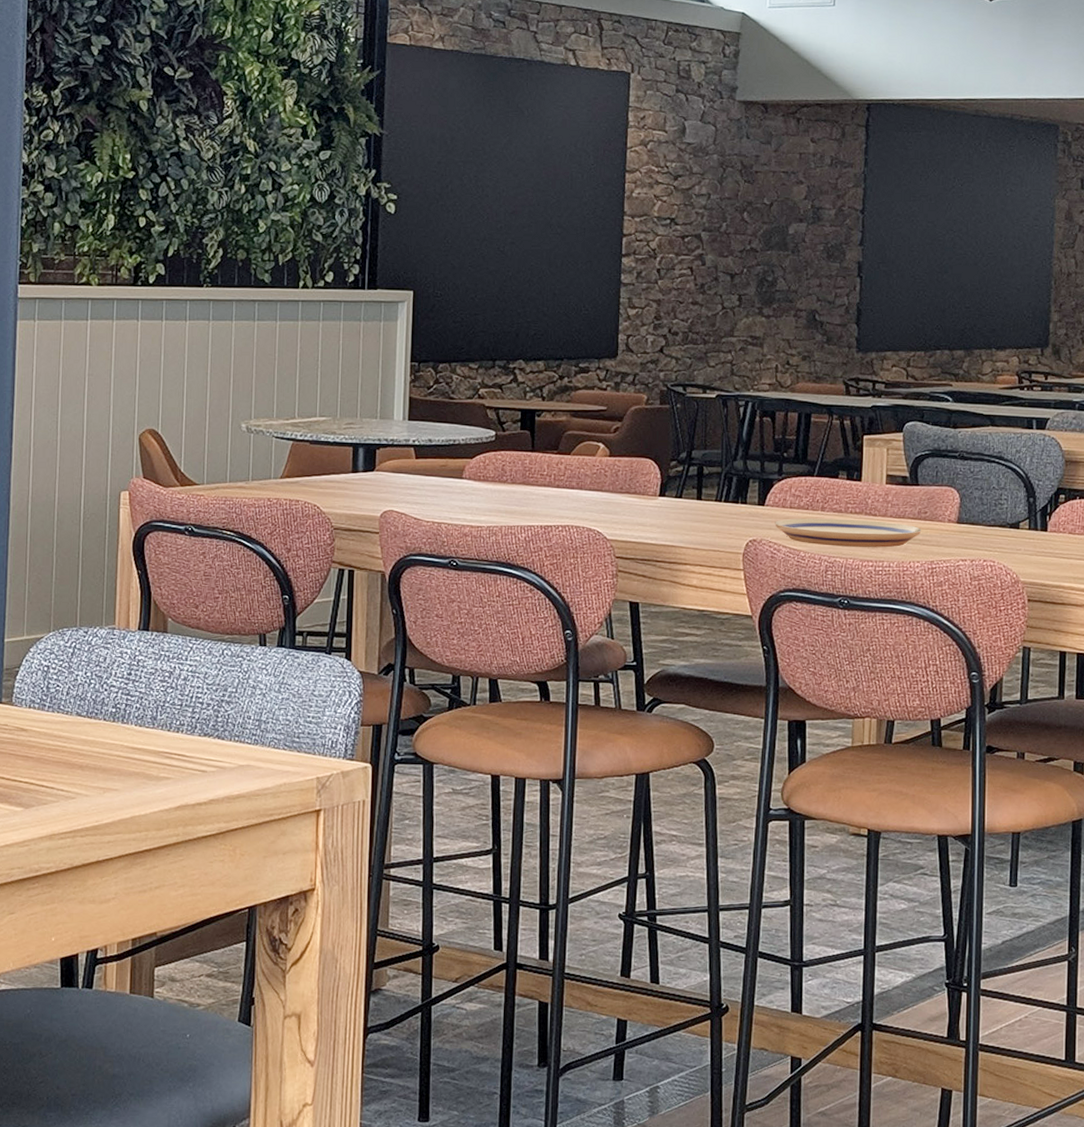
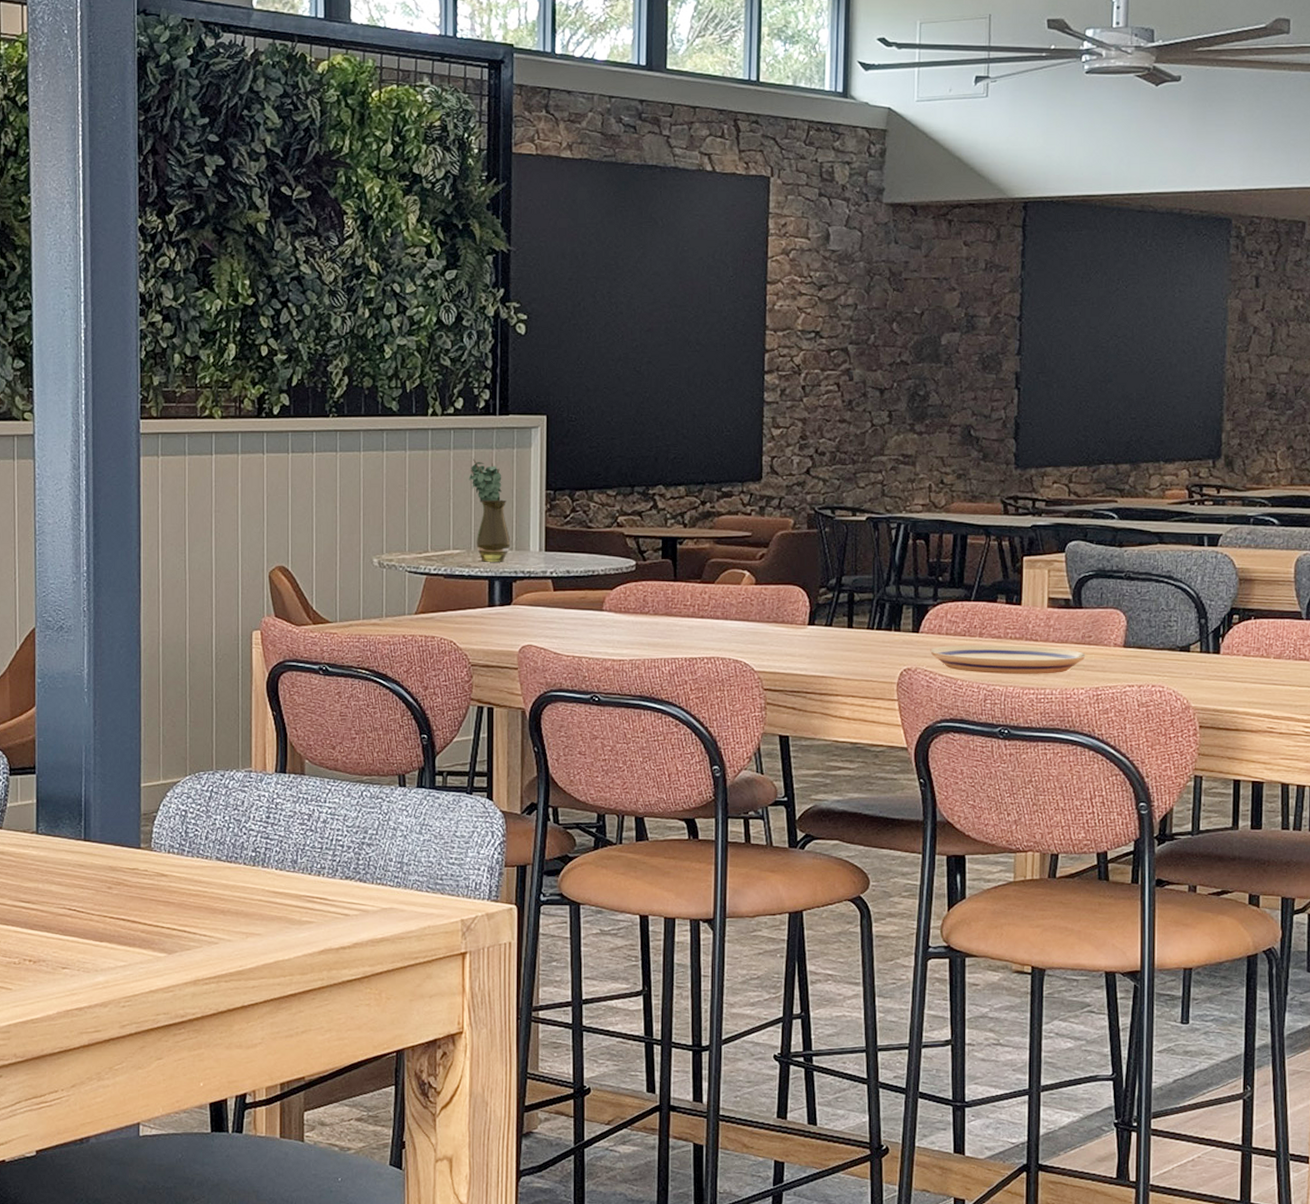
vase: none [336,330,375,430] -> present [468,458,511,562]

